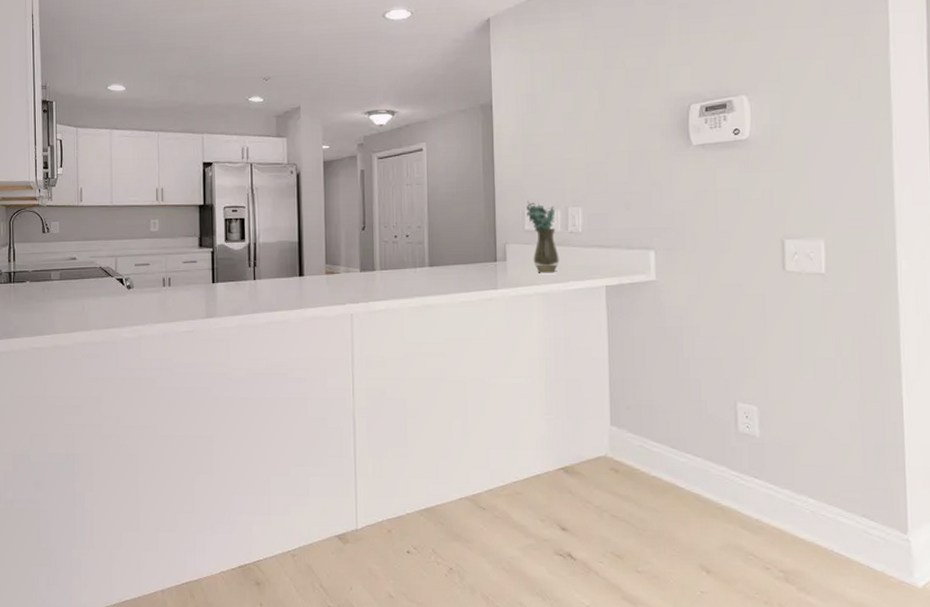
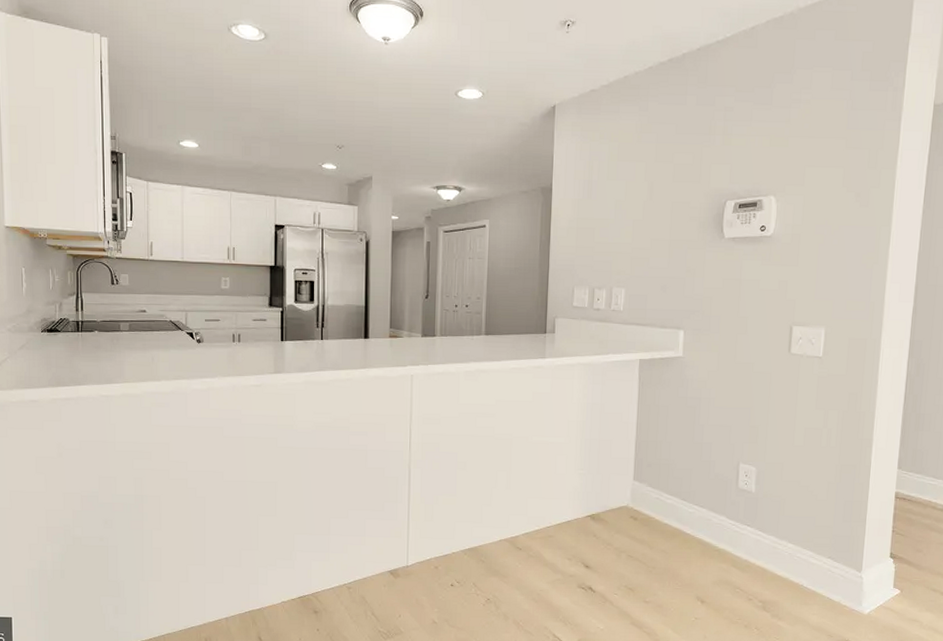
vase: present [526,201,560,273] -> none [576,280,602,346]

